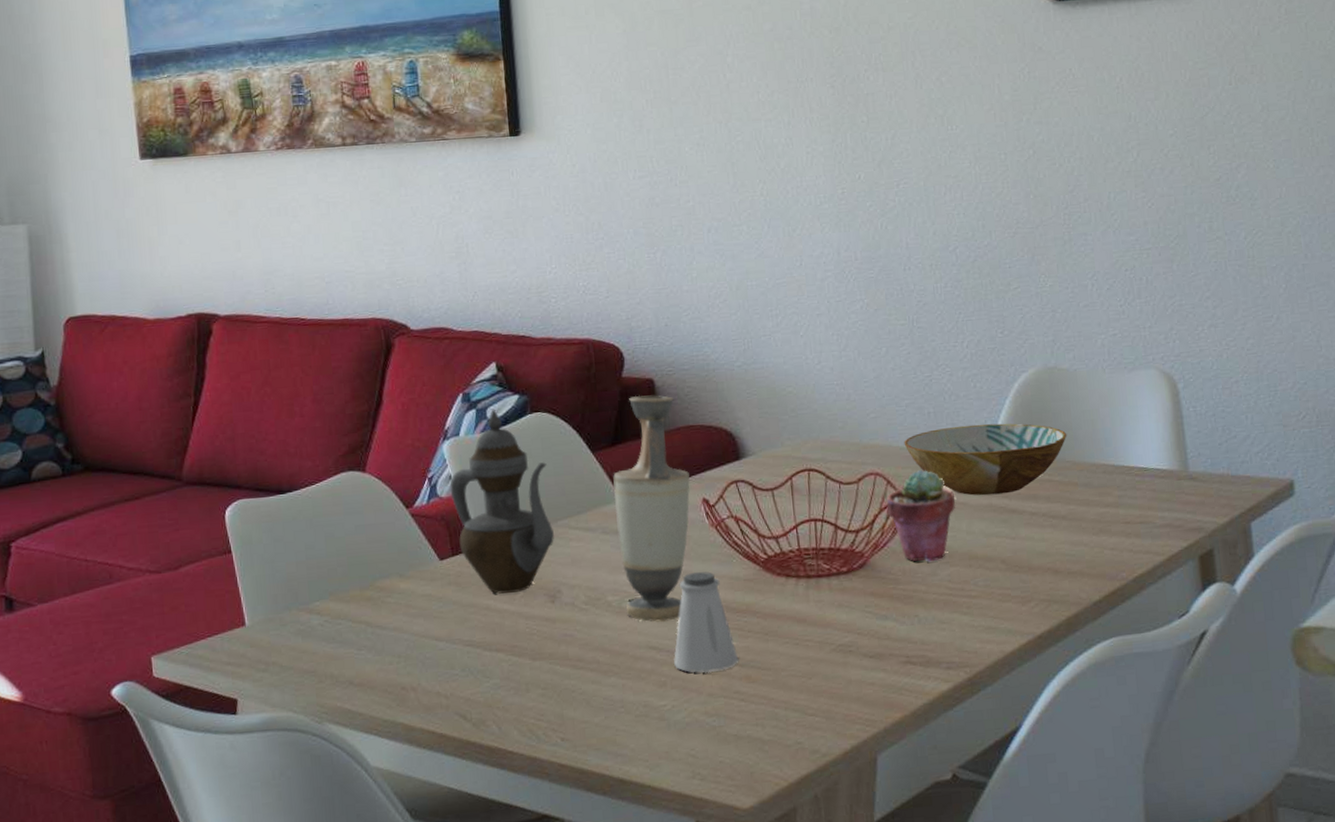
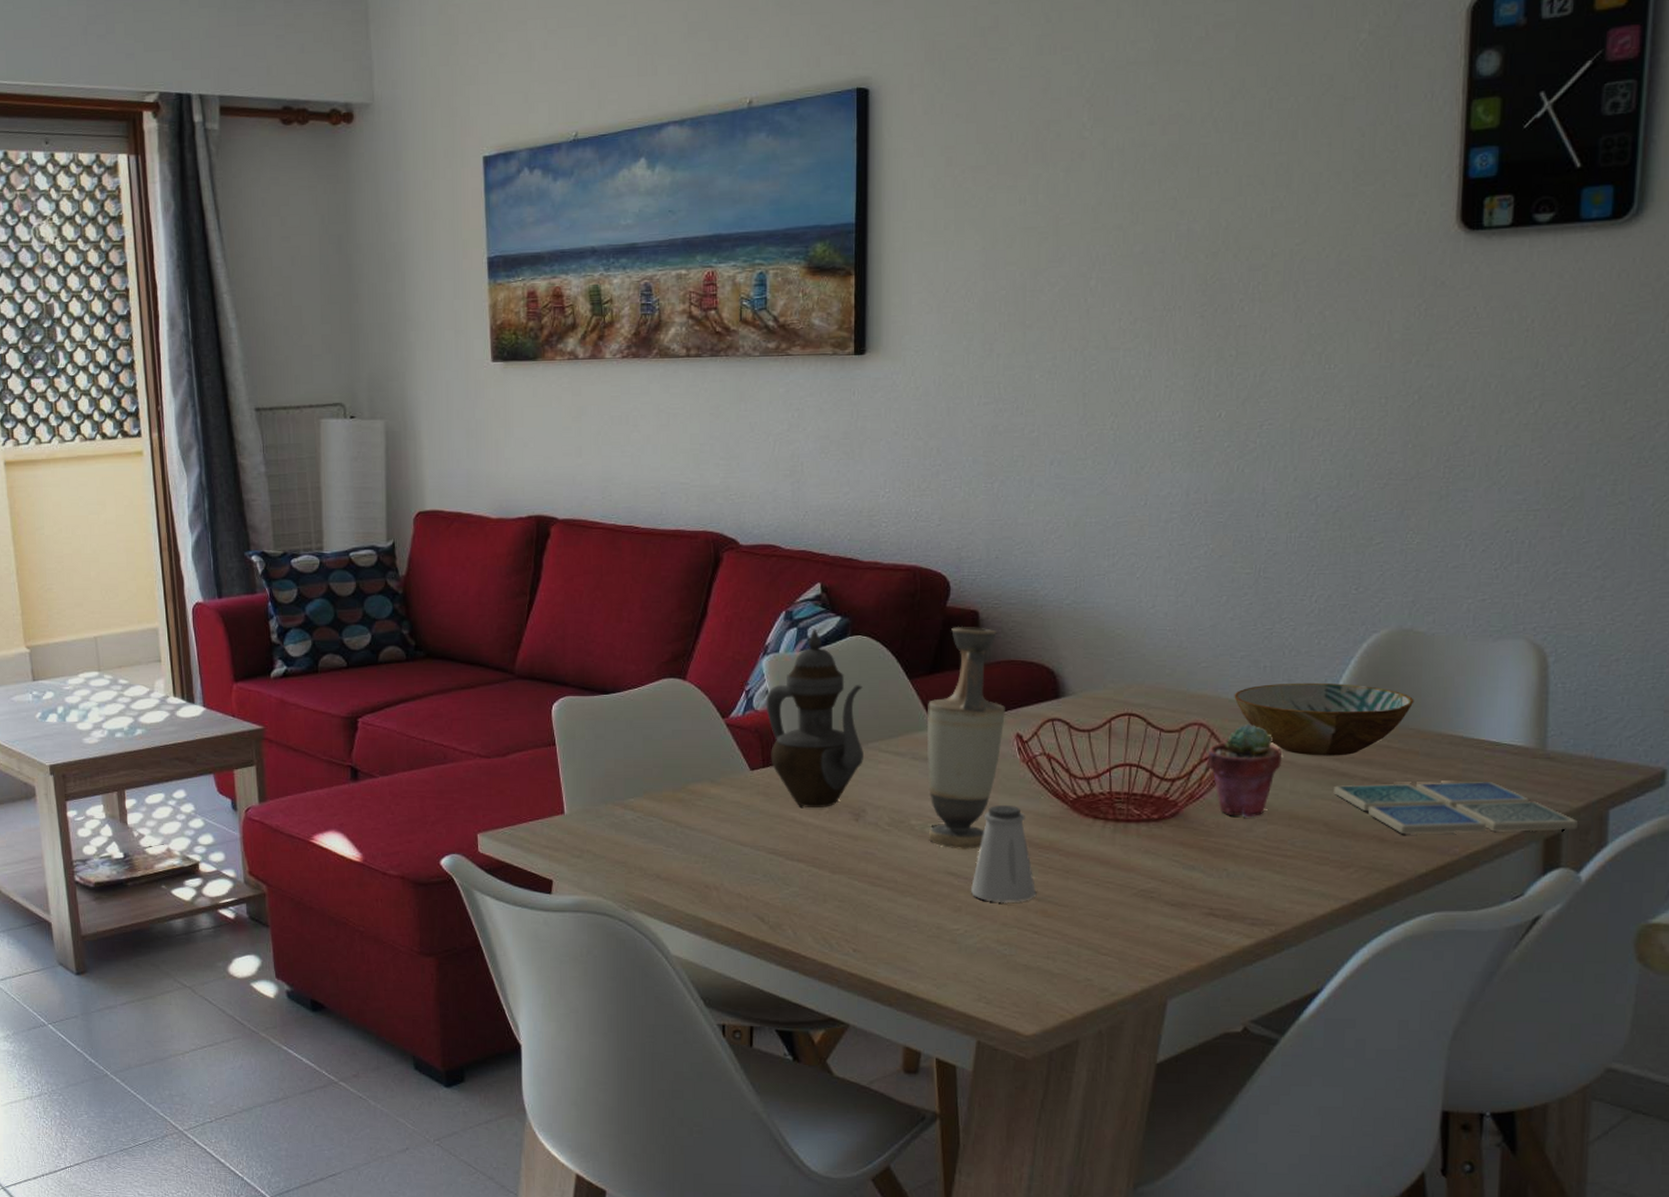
drink coaster: none [1005,506,1227,564] -> present [1333,782,1579,835]

